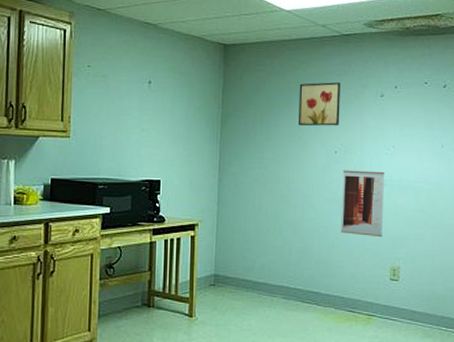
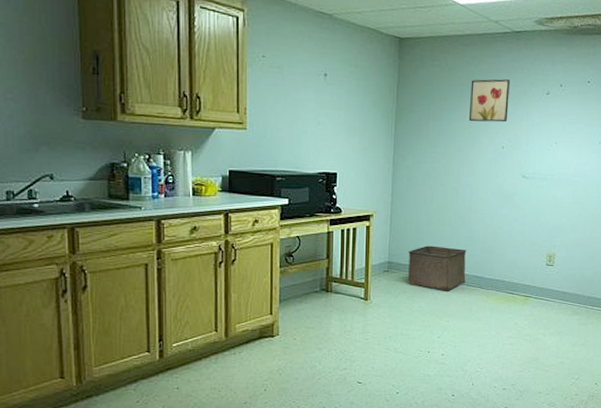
storage bin: none [236,257,300,308] -> present [408,245,467,291]
wall art: present [341,170,385,238] -> none [505,164,547,227]

